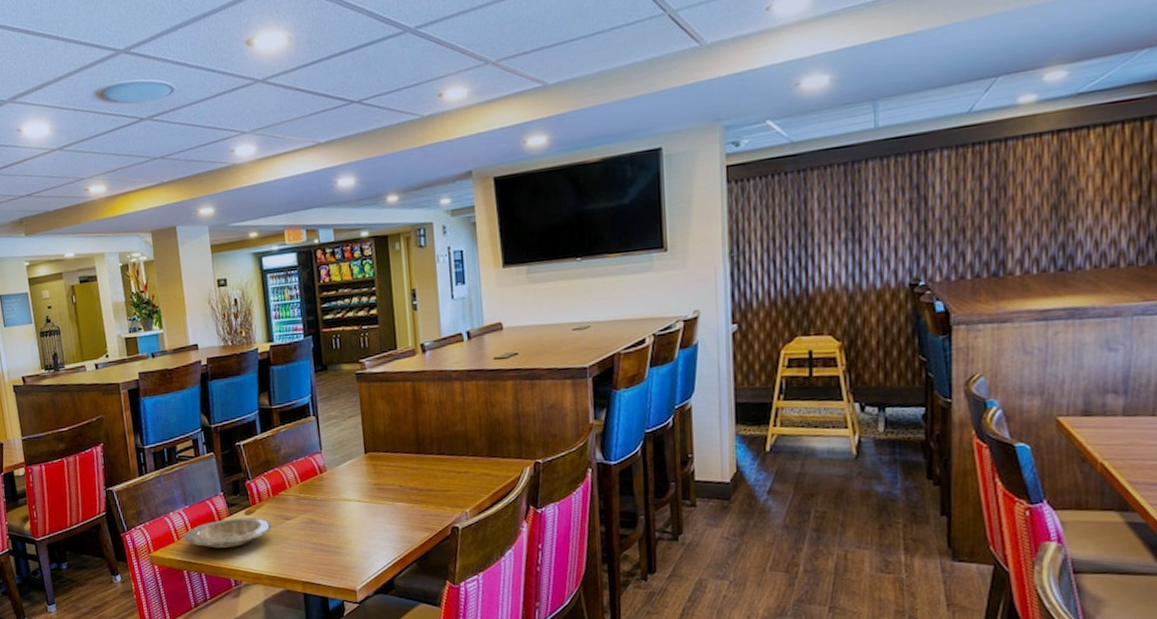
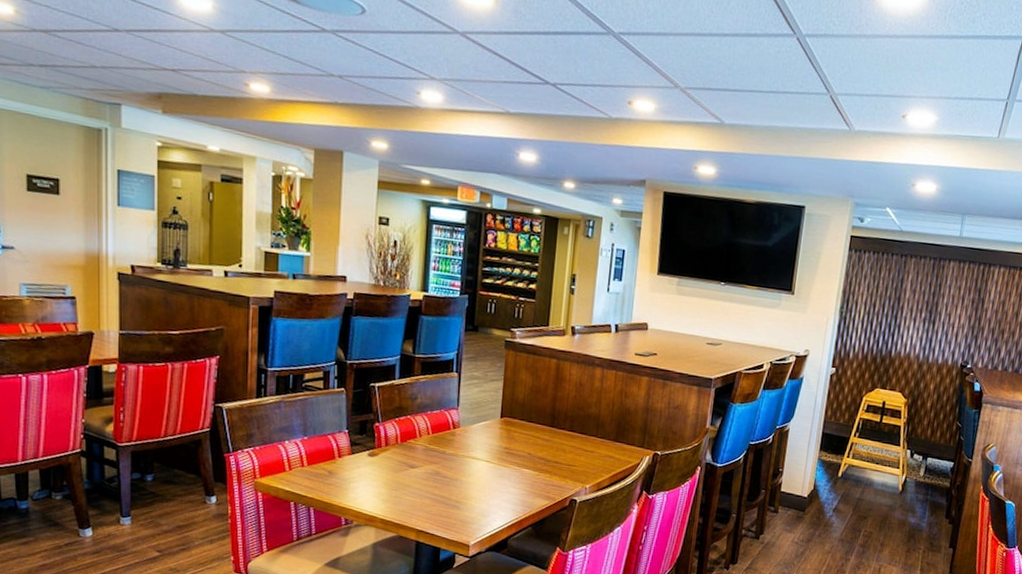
plate: present [183,517,272,549] -> none [297,457,394,487]

